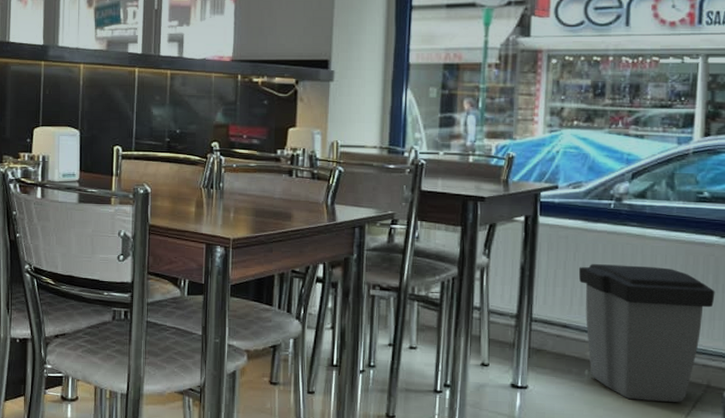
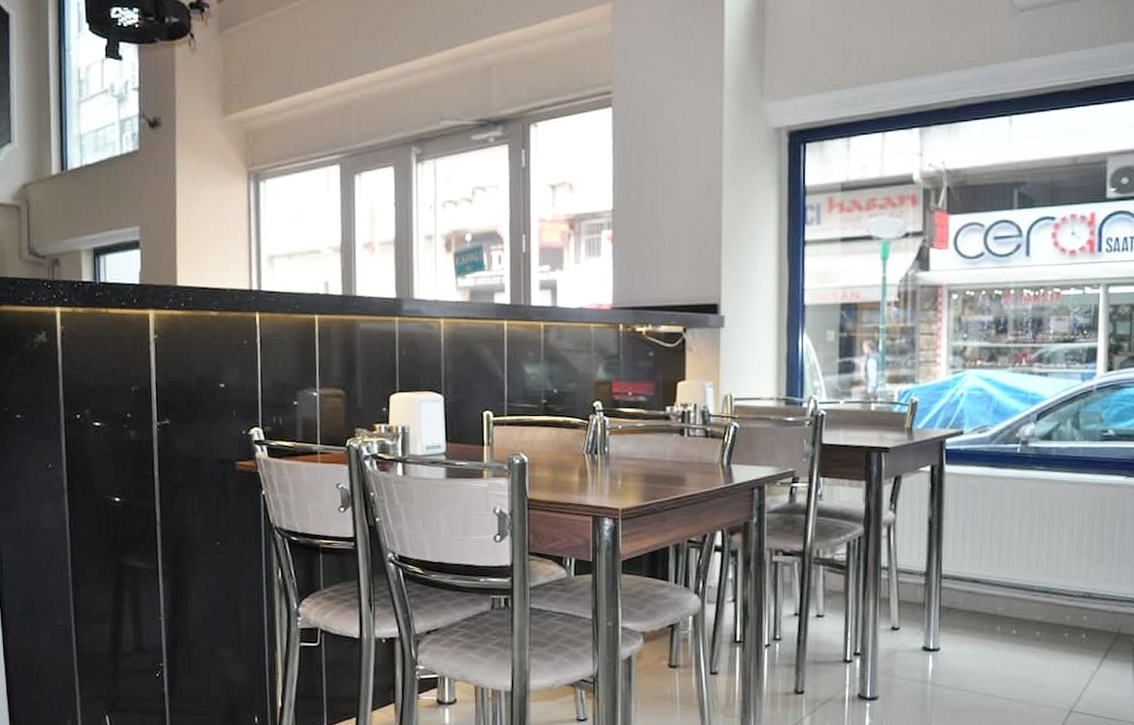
trash can: present [578,264,715,403] -> none [987,512,1123,654]

